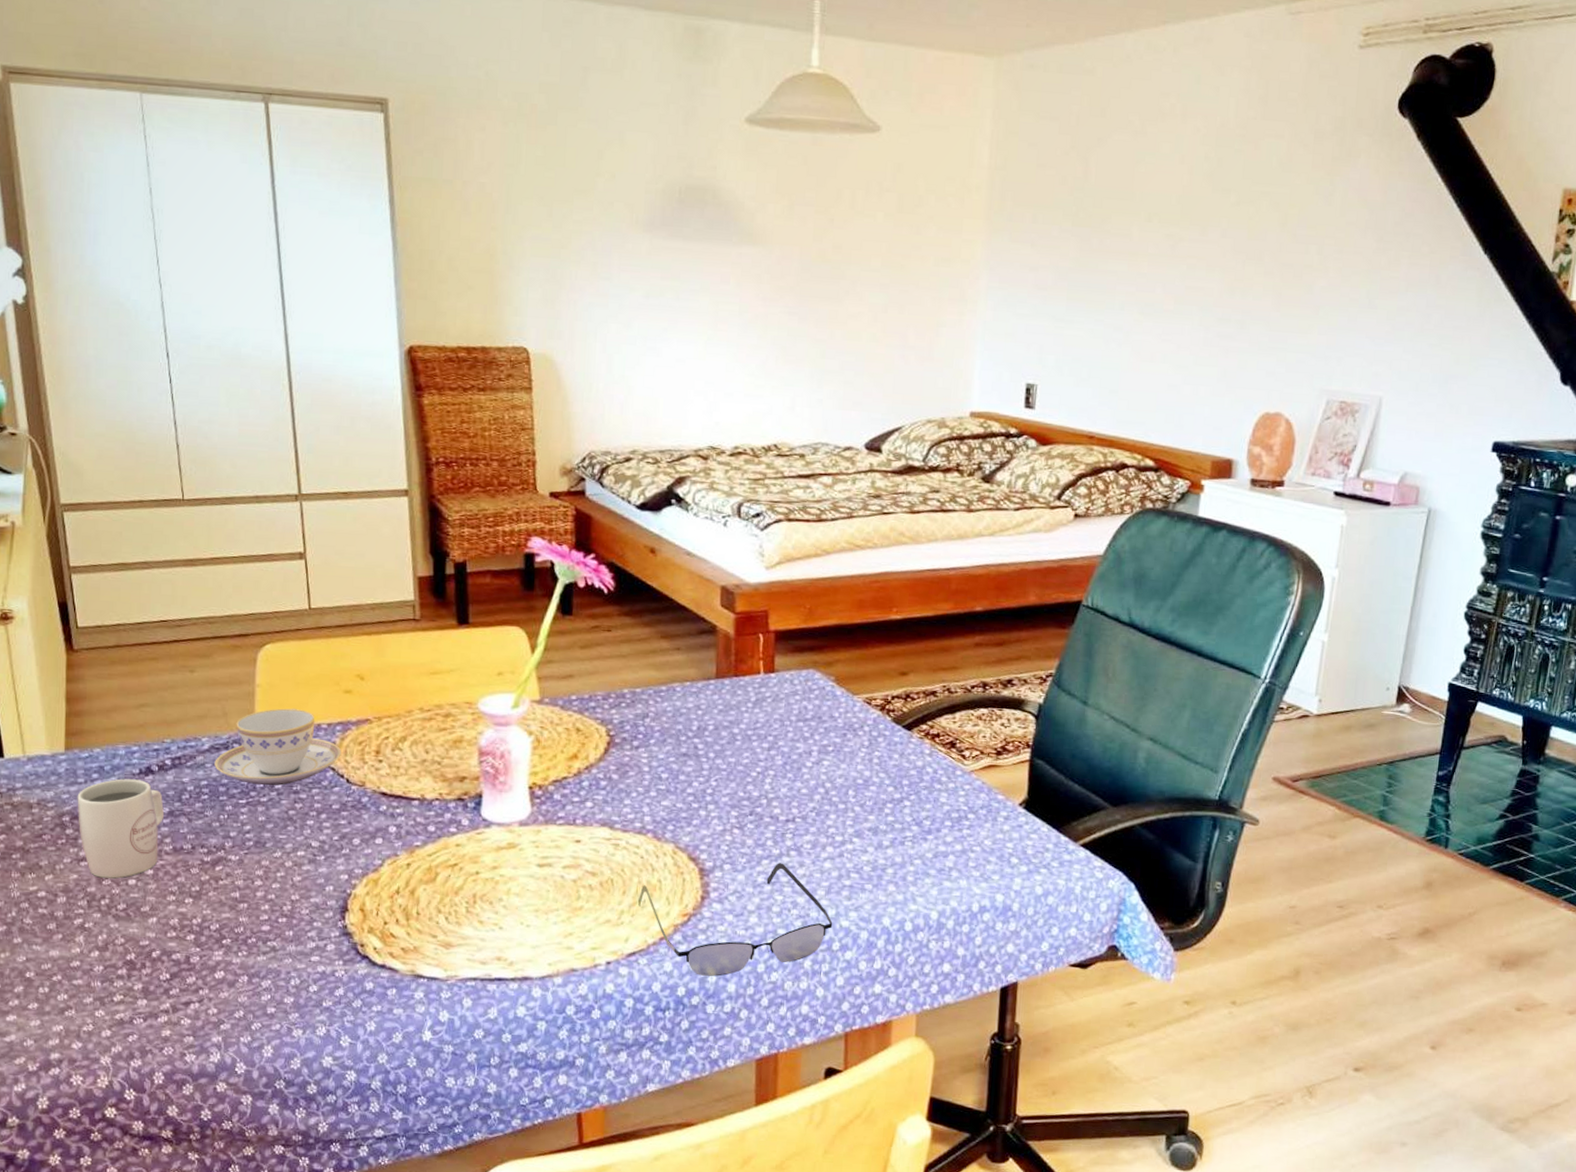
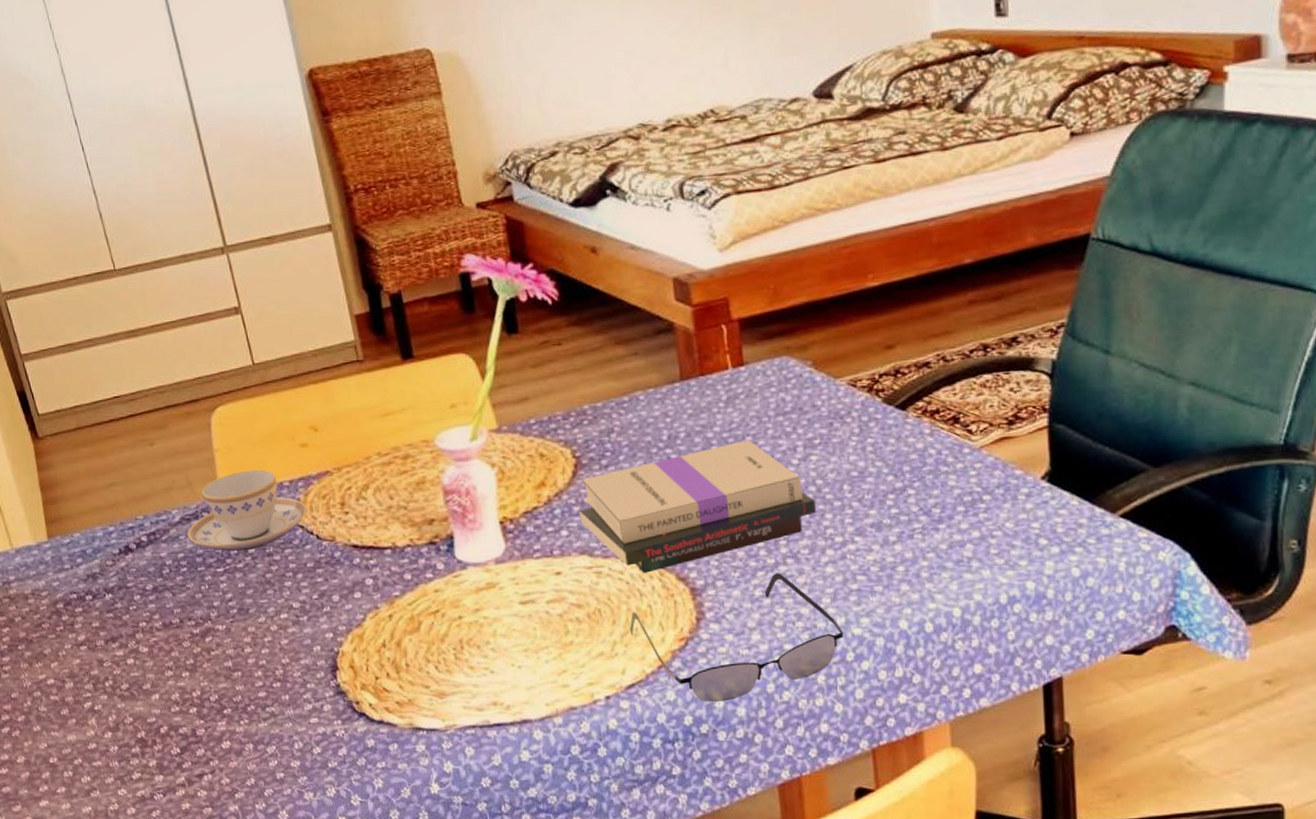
mug: present [77,779,165,879] -> none [66,559,151,660]
books: none [605,739,822,850] -> present [579,439,816,573]

